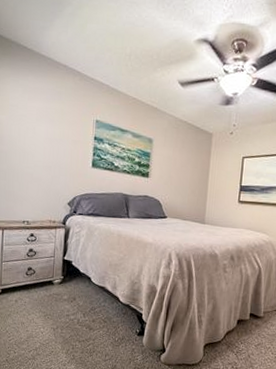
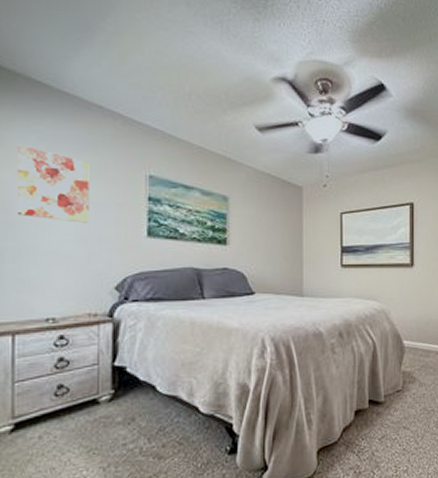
wall art: none [9,95,56,155] -> present [16,144,89,223]

